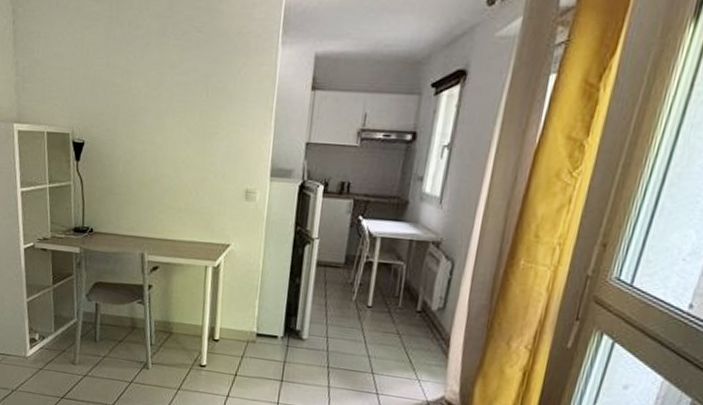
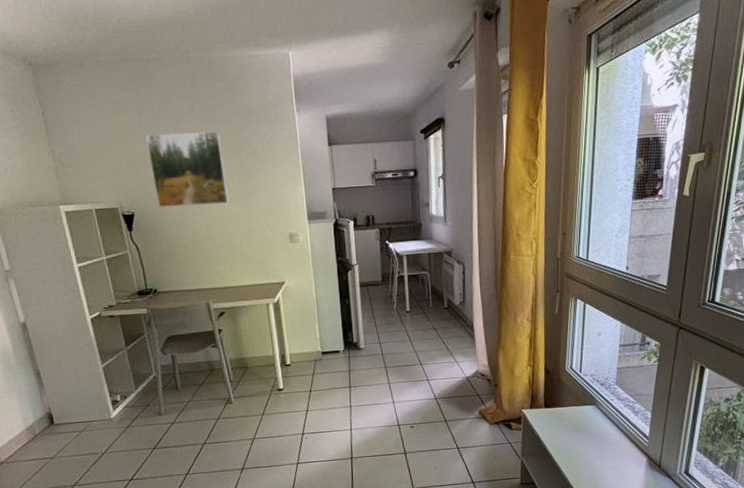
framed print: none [109,55,189,144] -> present [145,131,229,207]

